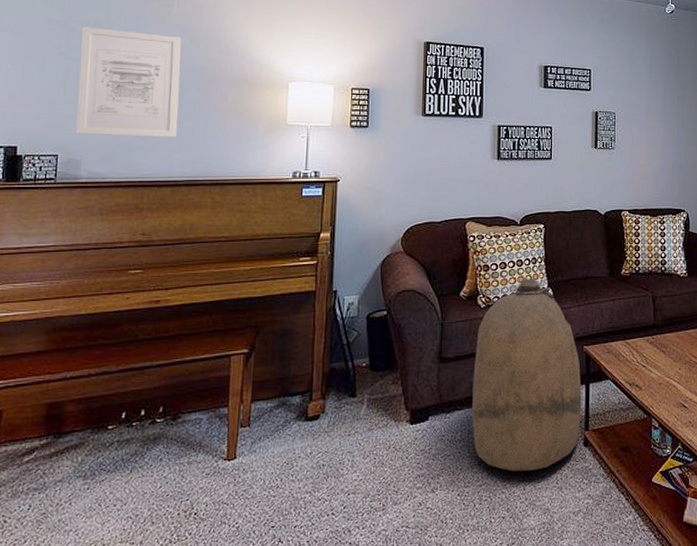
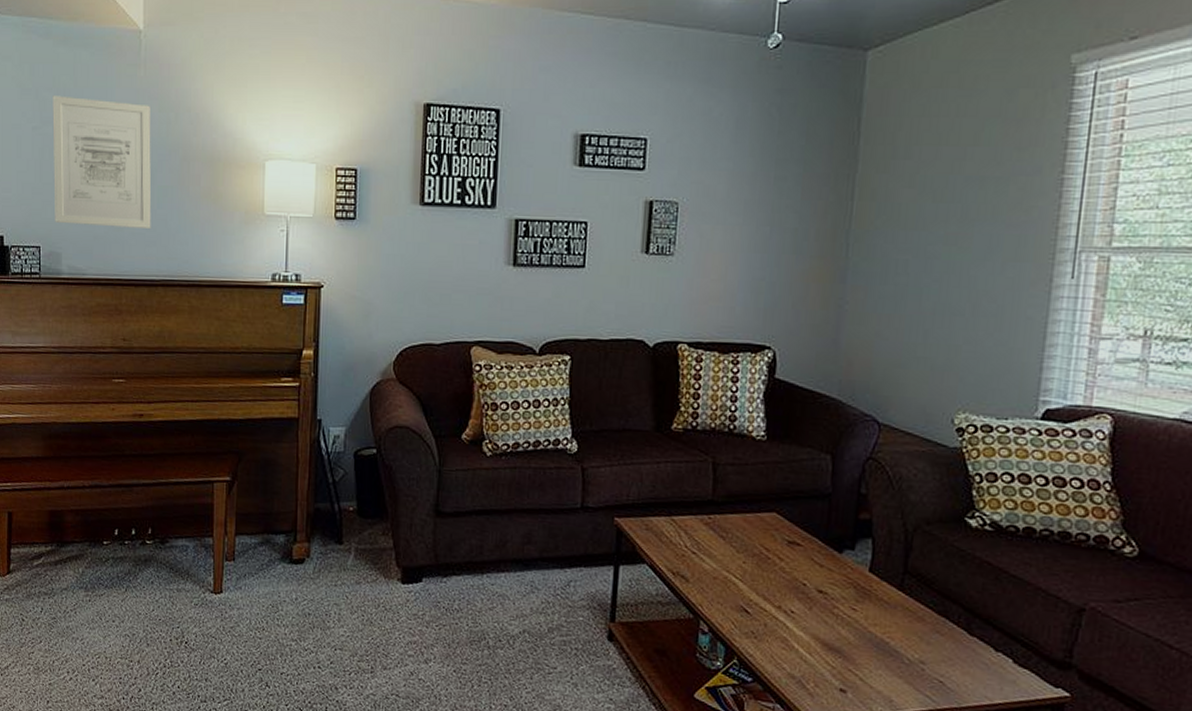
bag: present [472,278,582,472] -> none [472,424,609,659]

